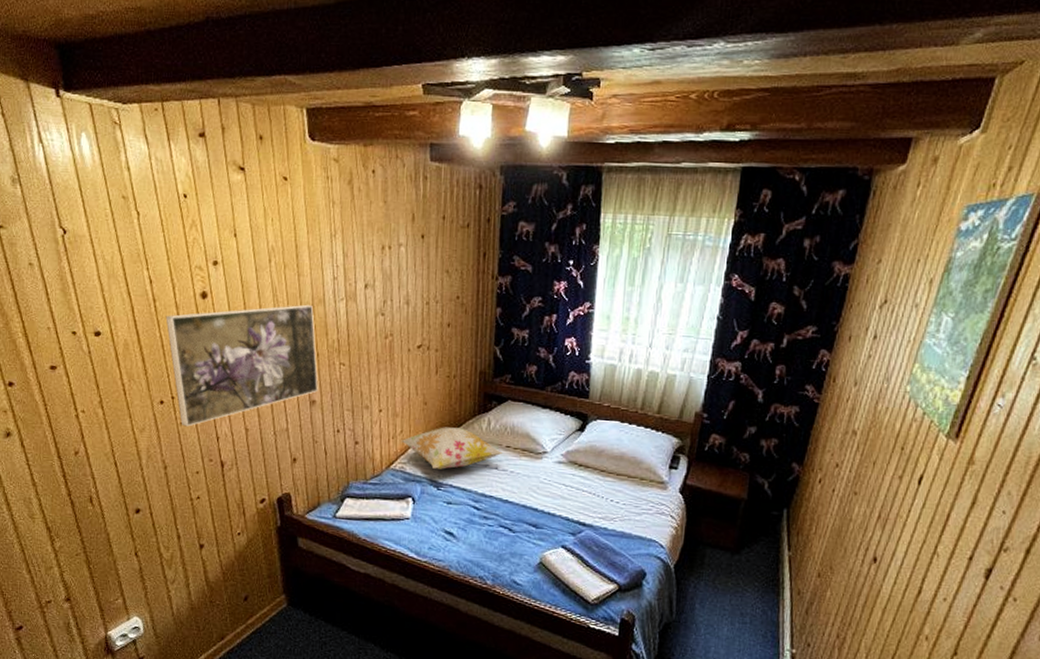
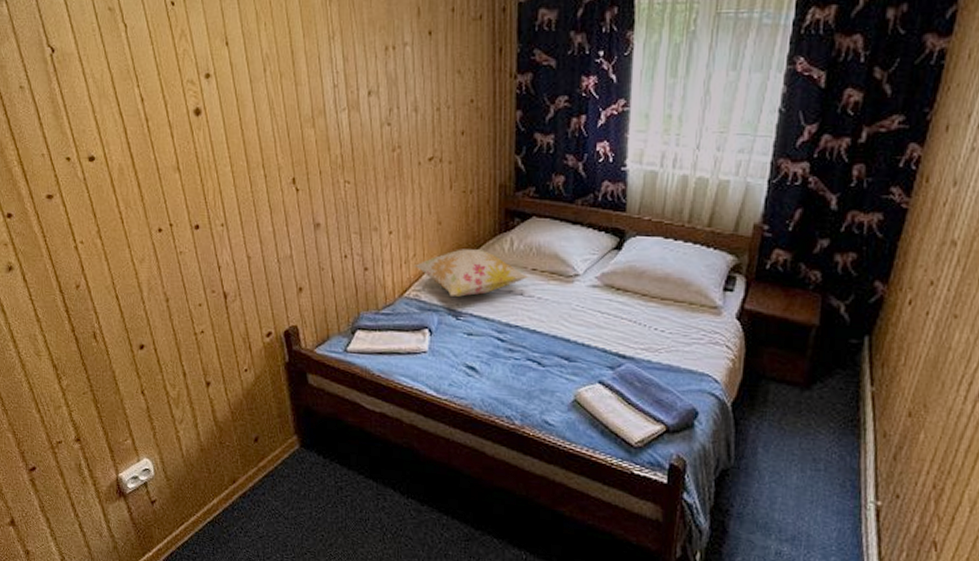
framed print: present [165,304,318,427] -> none [159,117,322,256]

